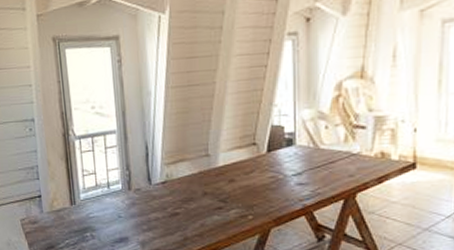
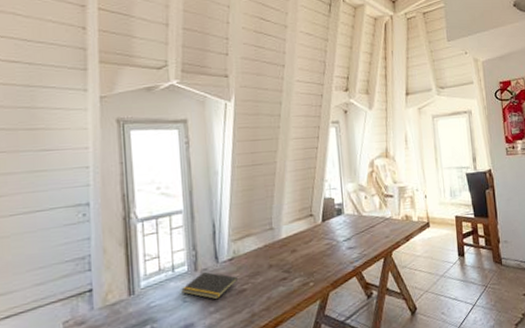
notepad: none [116,191,171,219] -> present [181,271,239,300]

